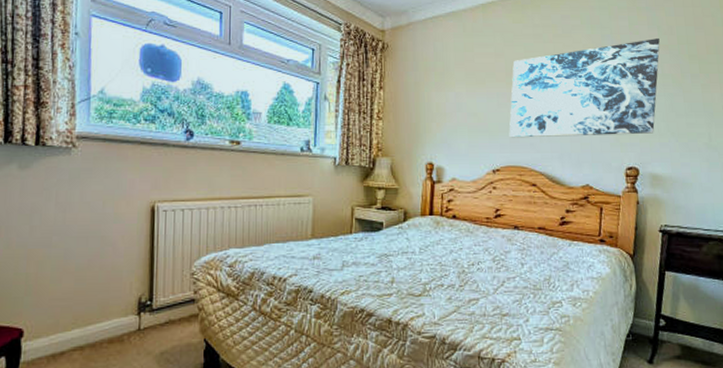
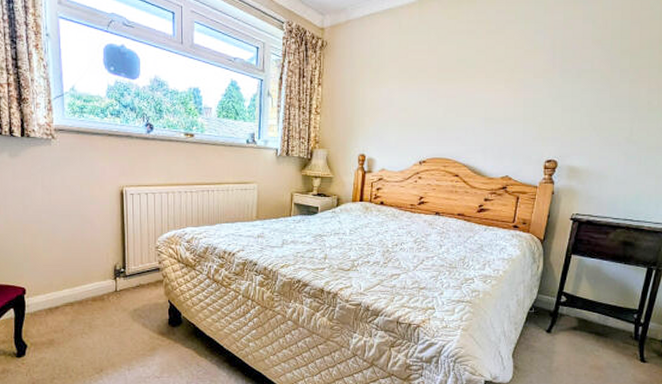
wall art: present [509,37,660,138] -> none [437,32,593,132]

